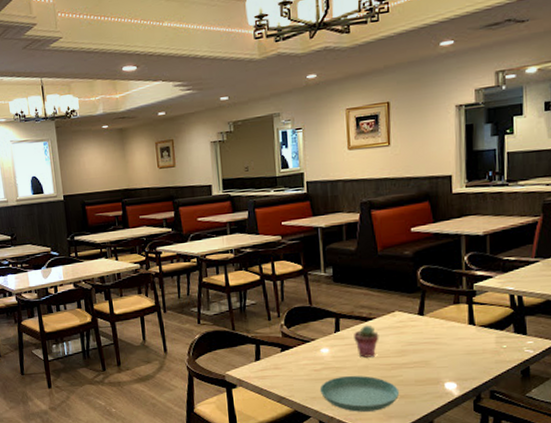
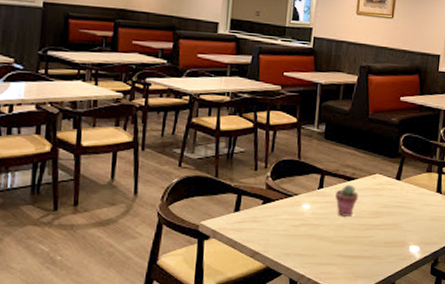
saucer: present [319,375,400,412] -> none [295,233,369,271]

